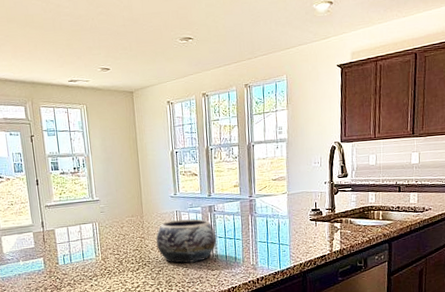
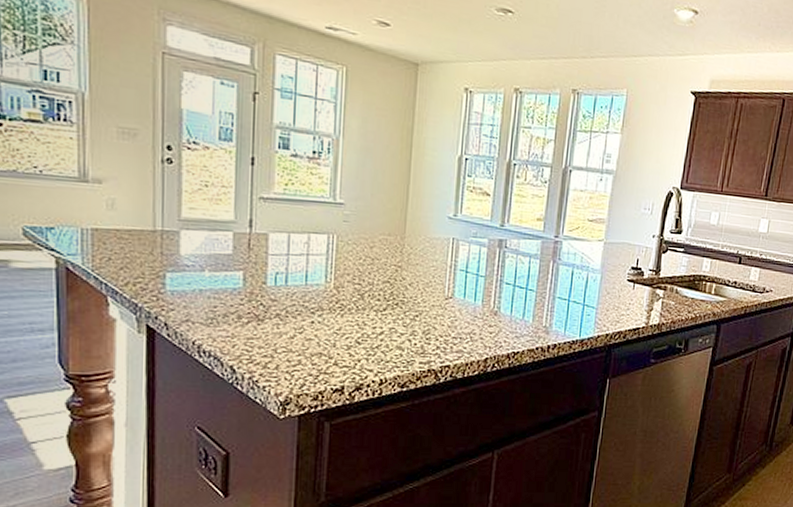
decorative bowl: present [156,219,217,263] -> none [417,250,503,312]

